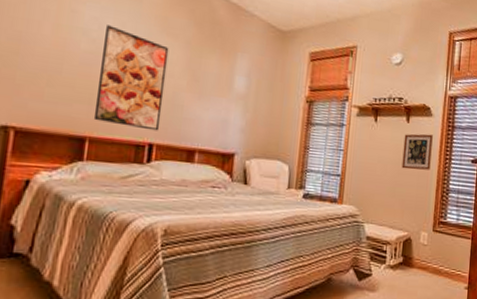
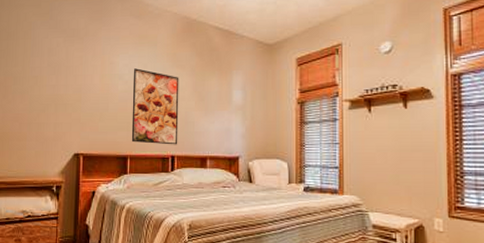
picture frame: present [401,134,433,170] -> none [403,117,438,155]

